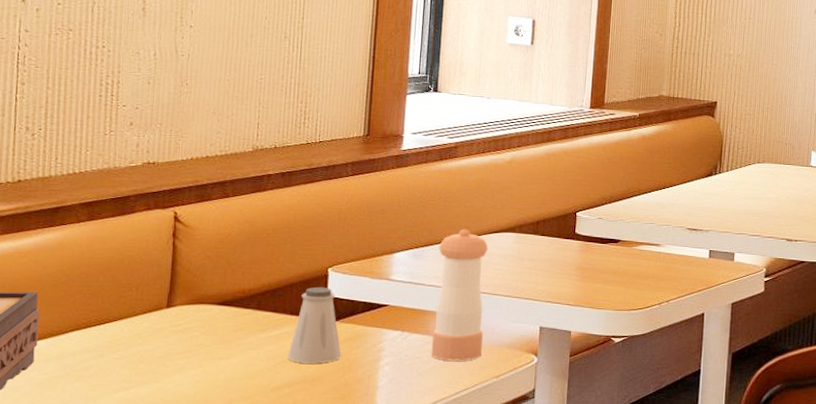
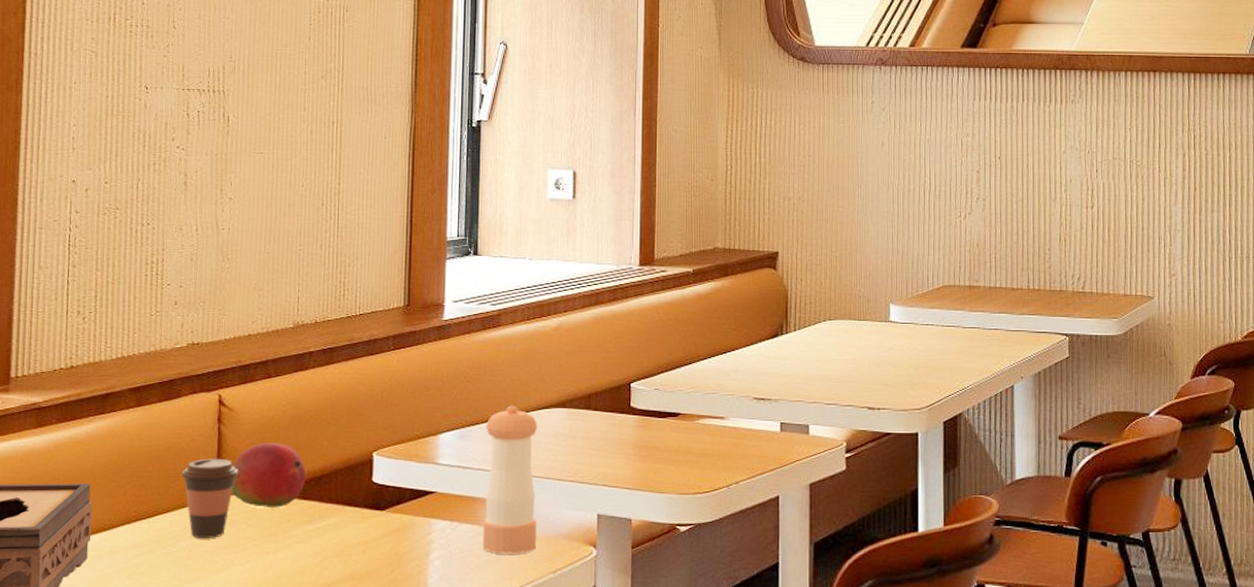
coffee cup: none [134,270,192,345] -> present [181,458,238,539]
fruit: none [185,257,262,317] -> present [231,443,306,508]
saltshaker: present [288,287,342,364] -> none [335,473,390,558]

